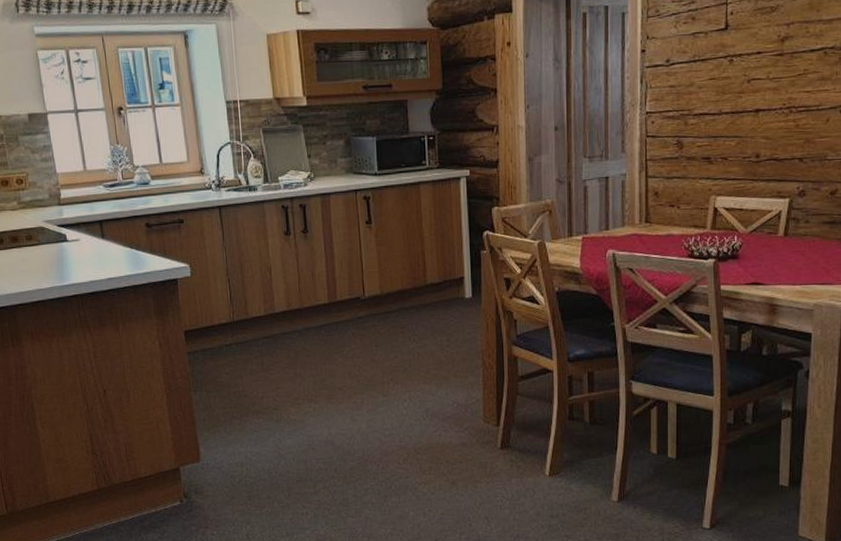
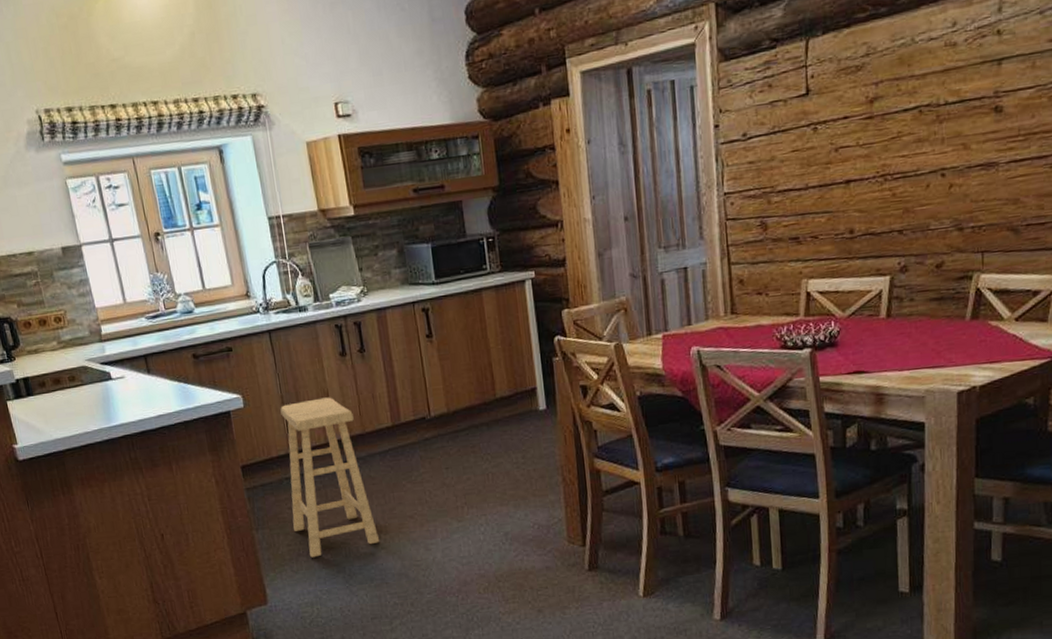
stool: none [225,272,310,421] -> present [280,397,380,558]

